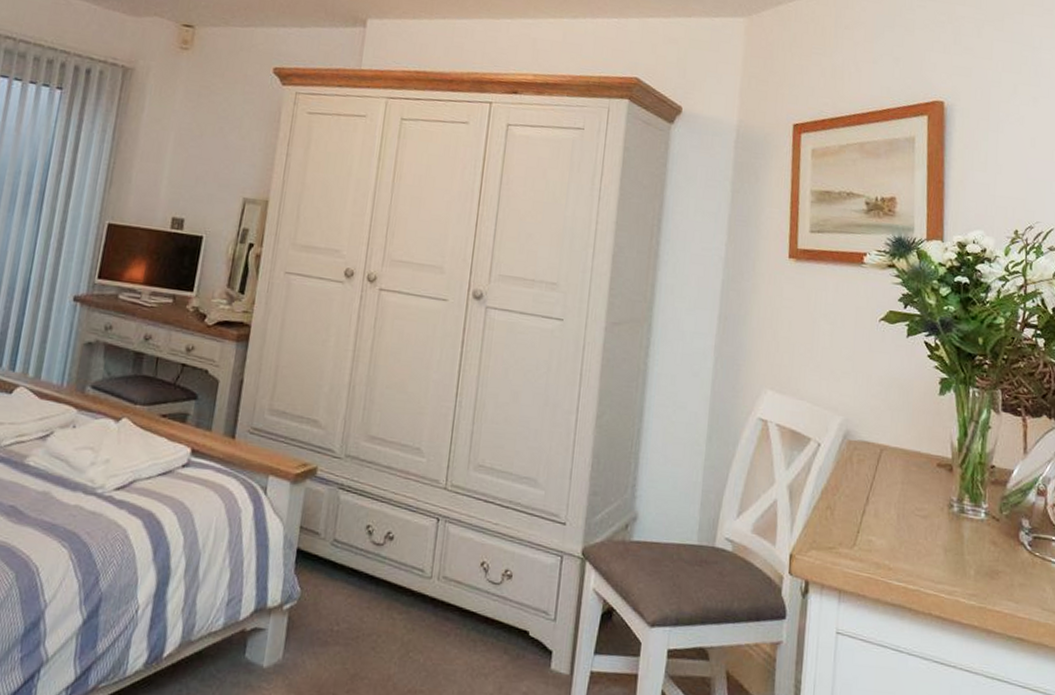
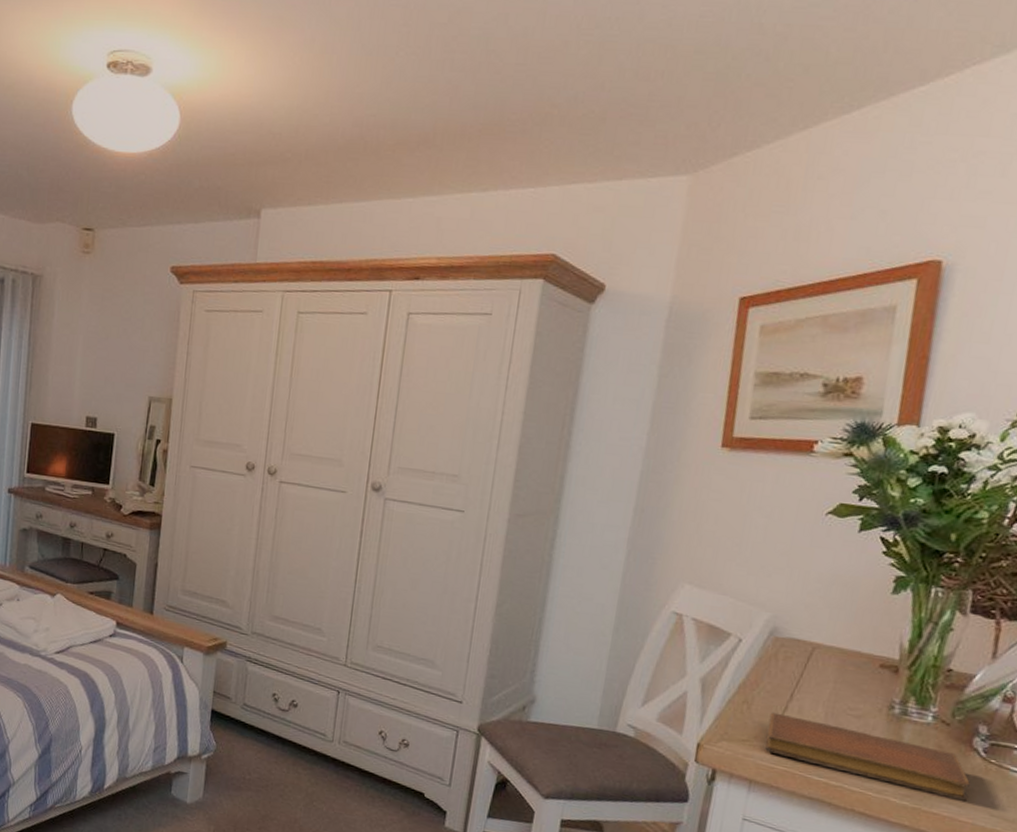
notebook: none [849,517,1023,597] -> present [765,712,970,802]

